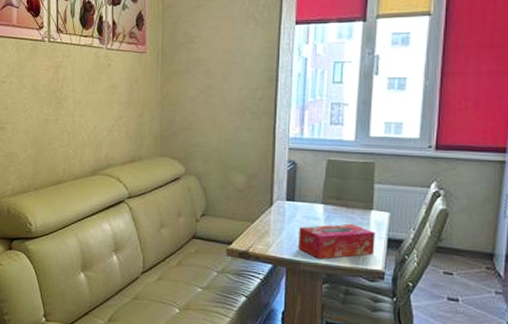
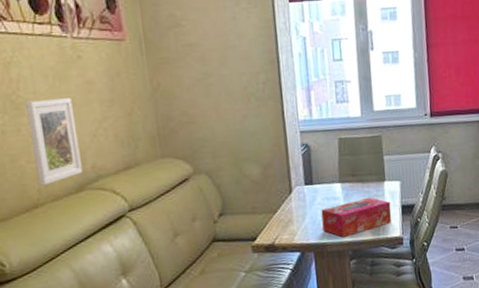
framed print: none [65,97,99,166] -> present [26,98,82,185]

